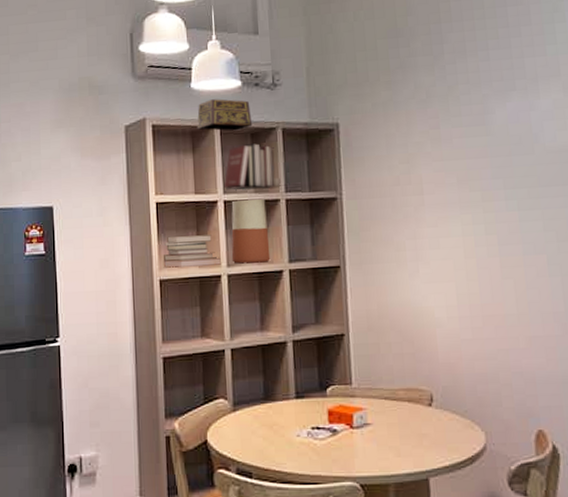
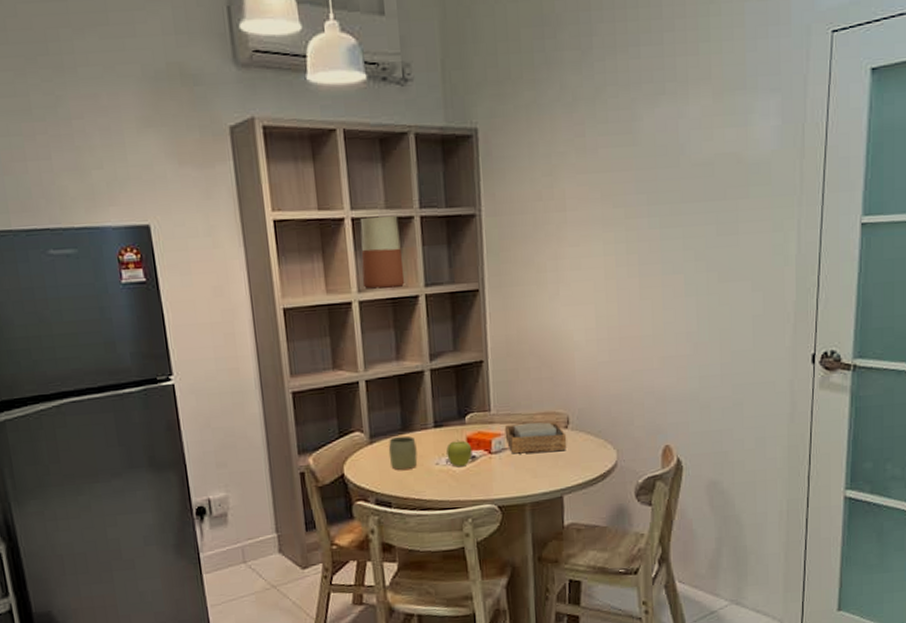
books: present [162,234,221,269] -> none [285,256,351,296]
decorative box: present [196,99,253,131] -> none [316,95,381,136]
books: present [223,143,282,190] -> none [350,151,416,205]
mug: none [250,405,279,439] -> present [388,435,418,470]
fruit: none [308,412,334,440] -> present [446,439,473,467]
napkin holder: none [366,398,432,431] -> present [504,422,567,454]

